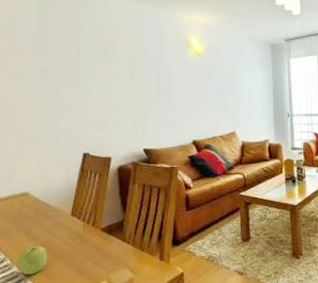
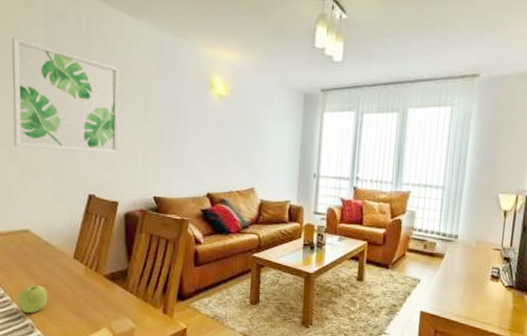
wall art: none [8,20,110,117] -> present [11,37,120,153]

